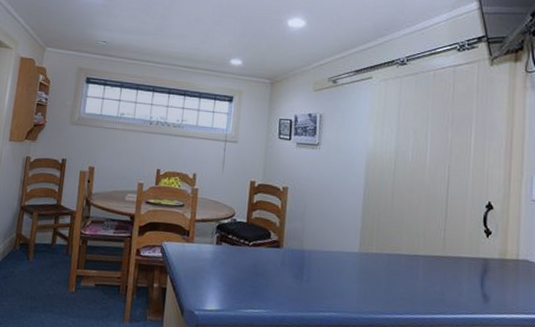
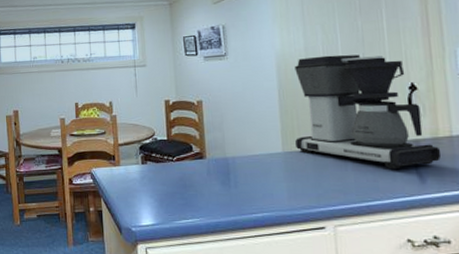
coffee maker: none [373,160,507,285] -> present [294,54,442,170]

